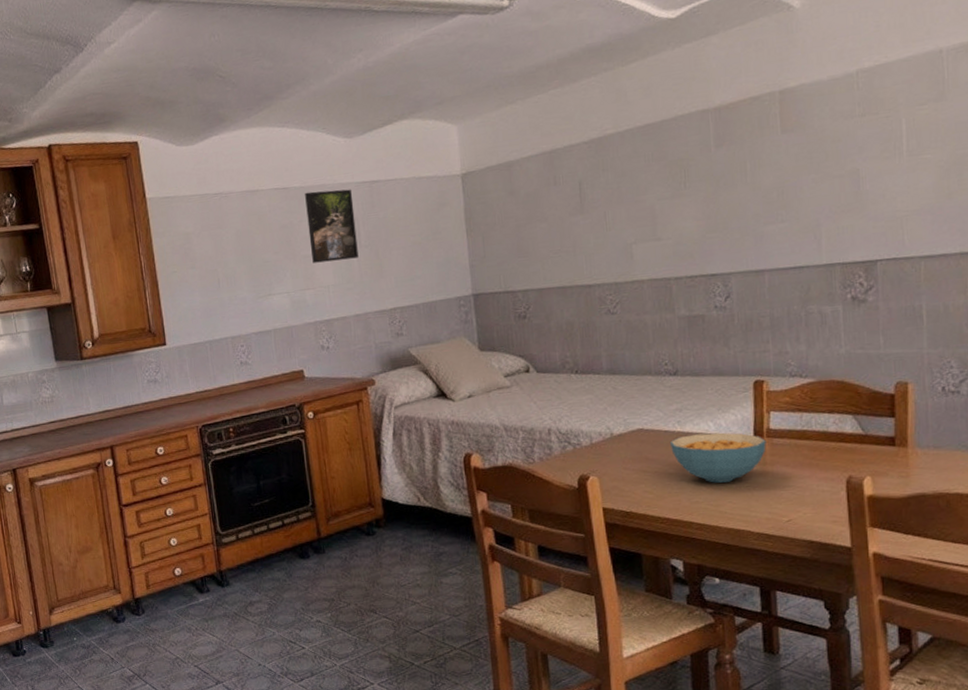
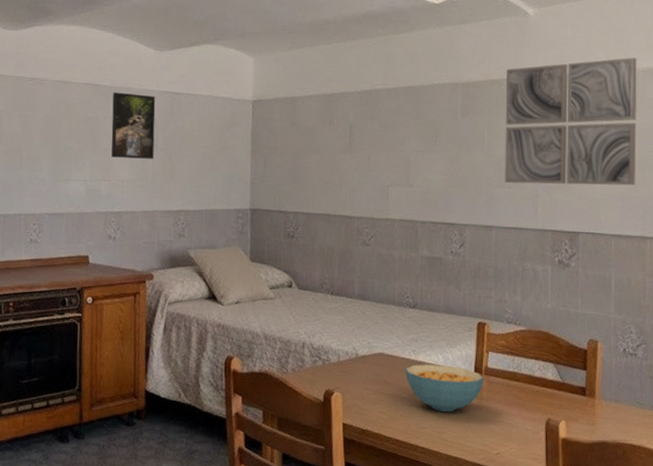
wall art: none [769,33,950,217] -> present [505,57,637,186]

